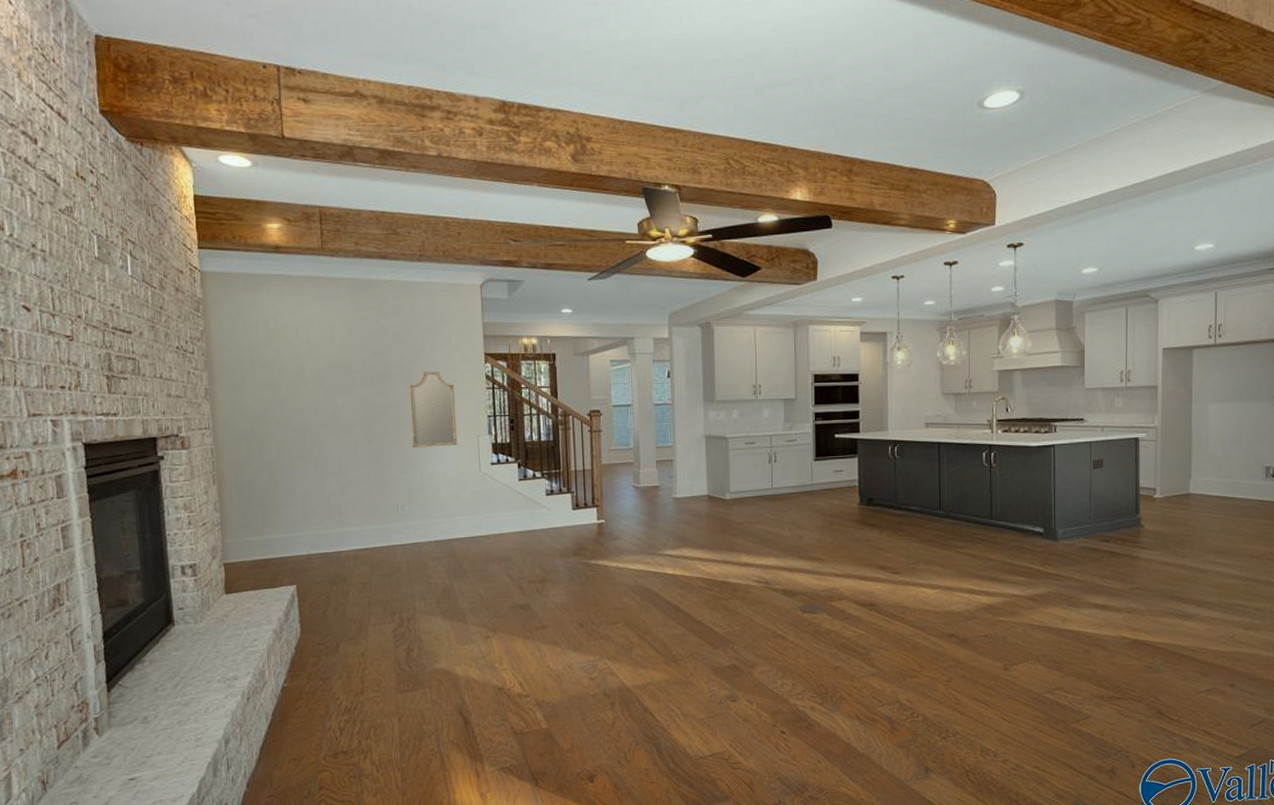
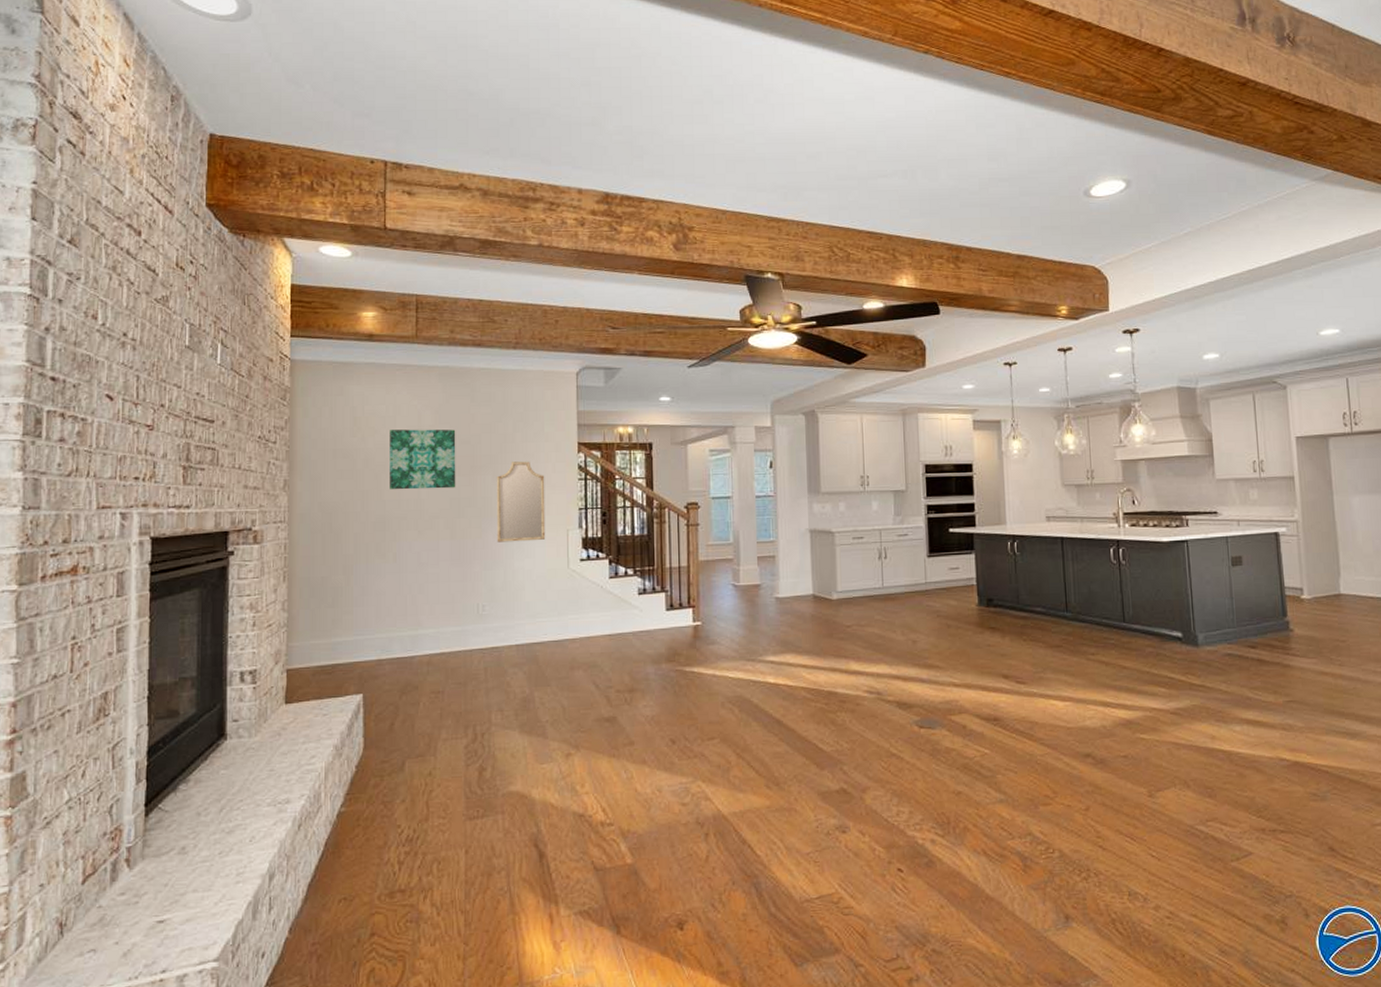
wall art: none [303,340,370,399] -> present [390,429,456,490]

